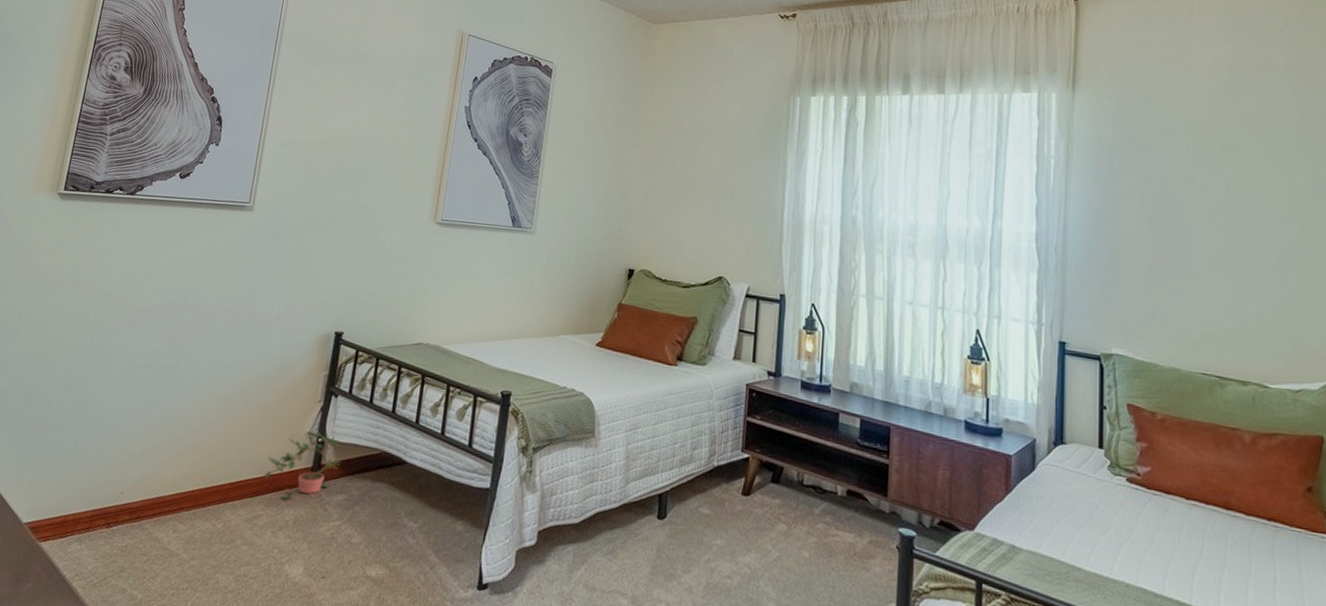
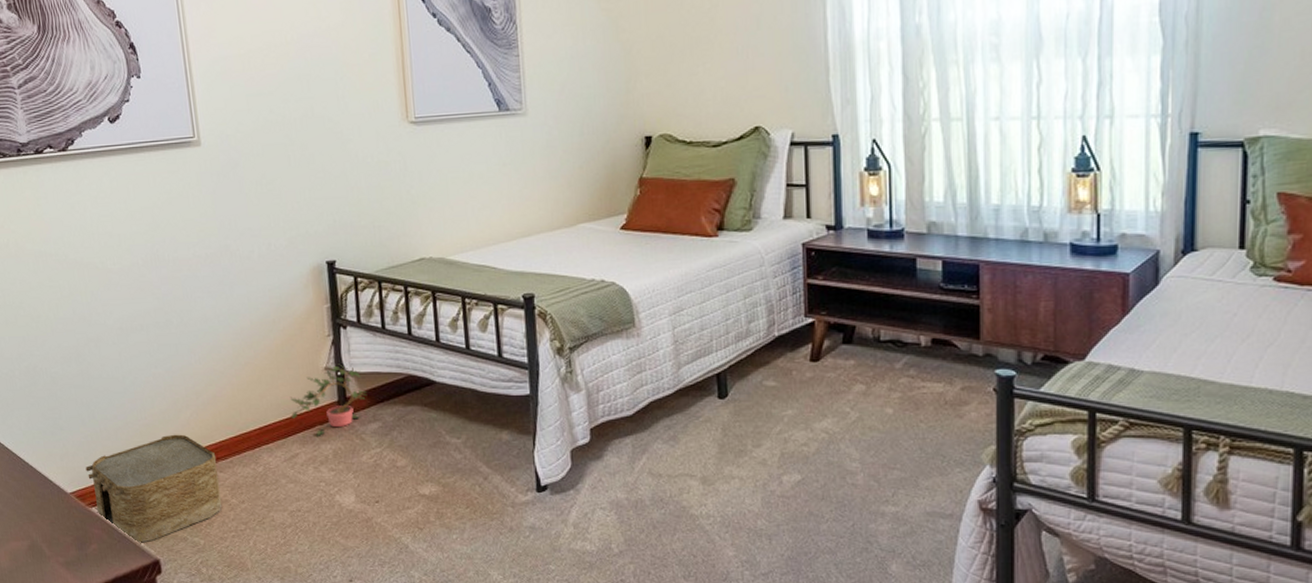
woven basket: none [45,476,181,589] -> present [85,434,222,544]

